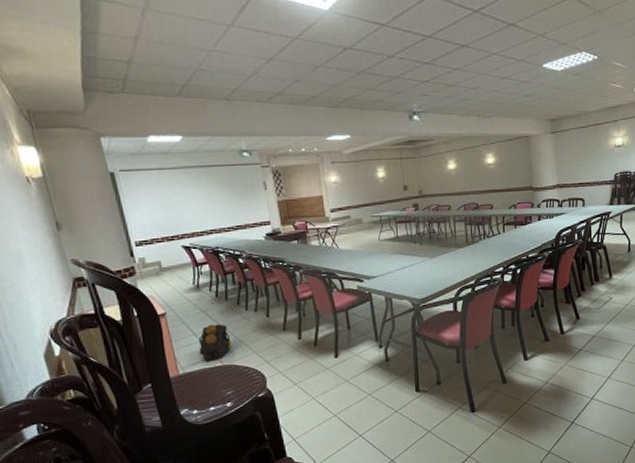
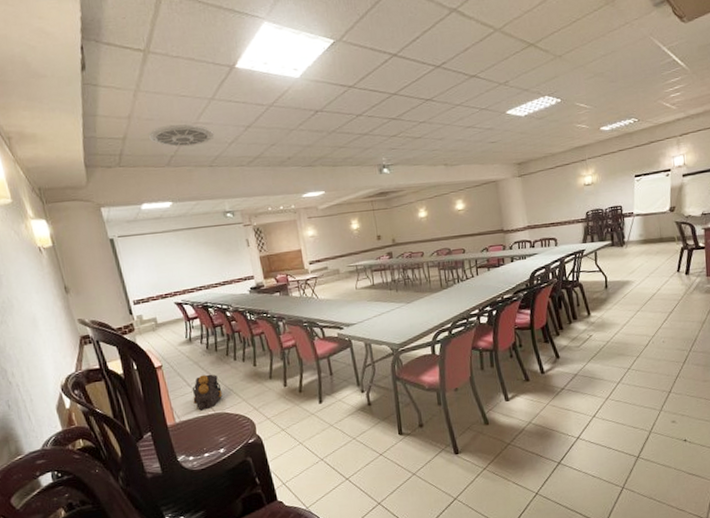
ceiling vent: none [157,50,232,76] -> present [148,124,215,148]

